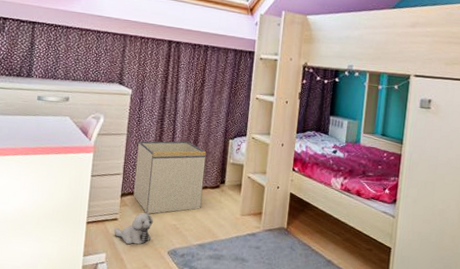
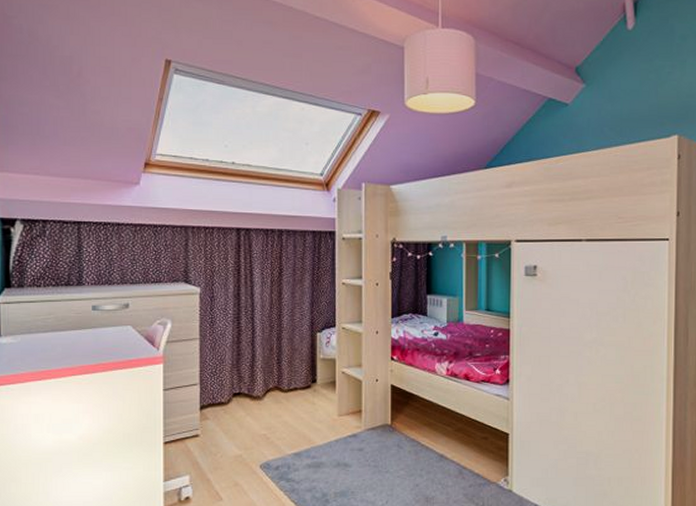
plush toy: present [114,212,153,245] -> none [196,424,240,463]
storage bin: present [133,141,207,214] -> none [214,339,293,425]

